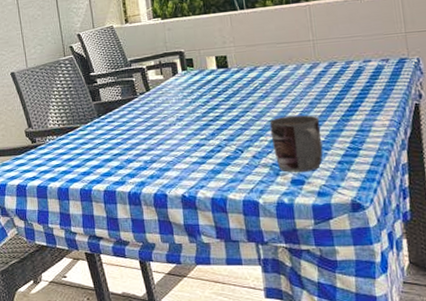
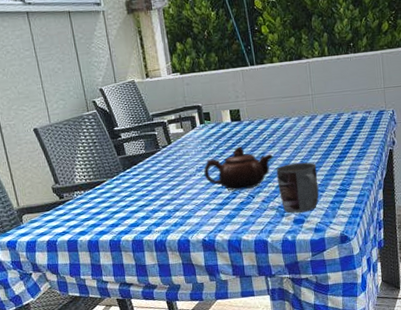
teapot: none [185,94,267,143] -> present [204,145,274,191]

